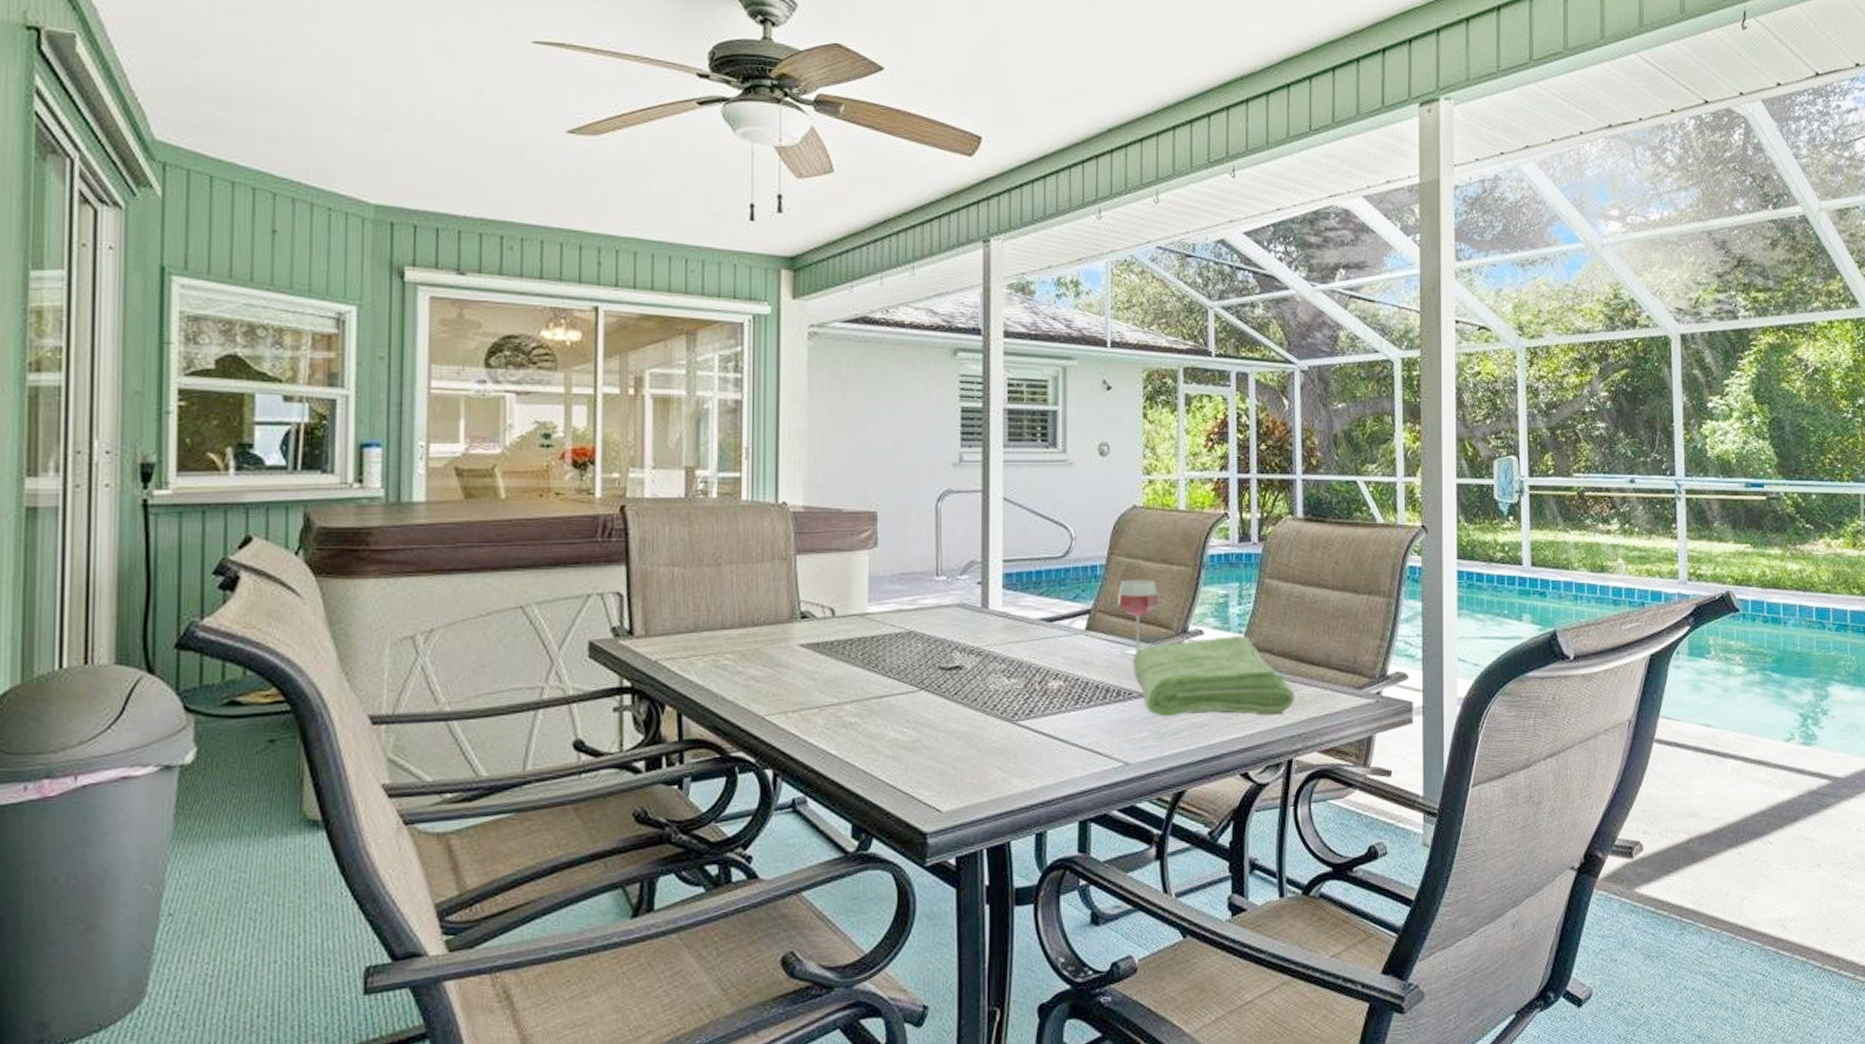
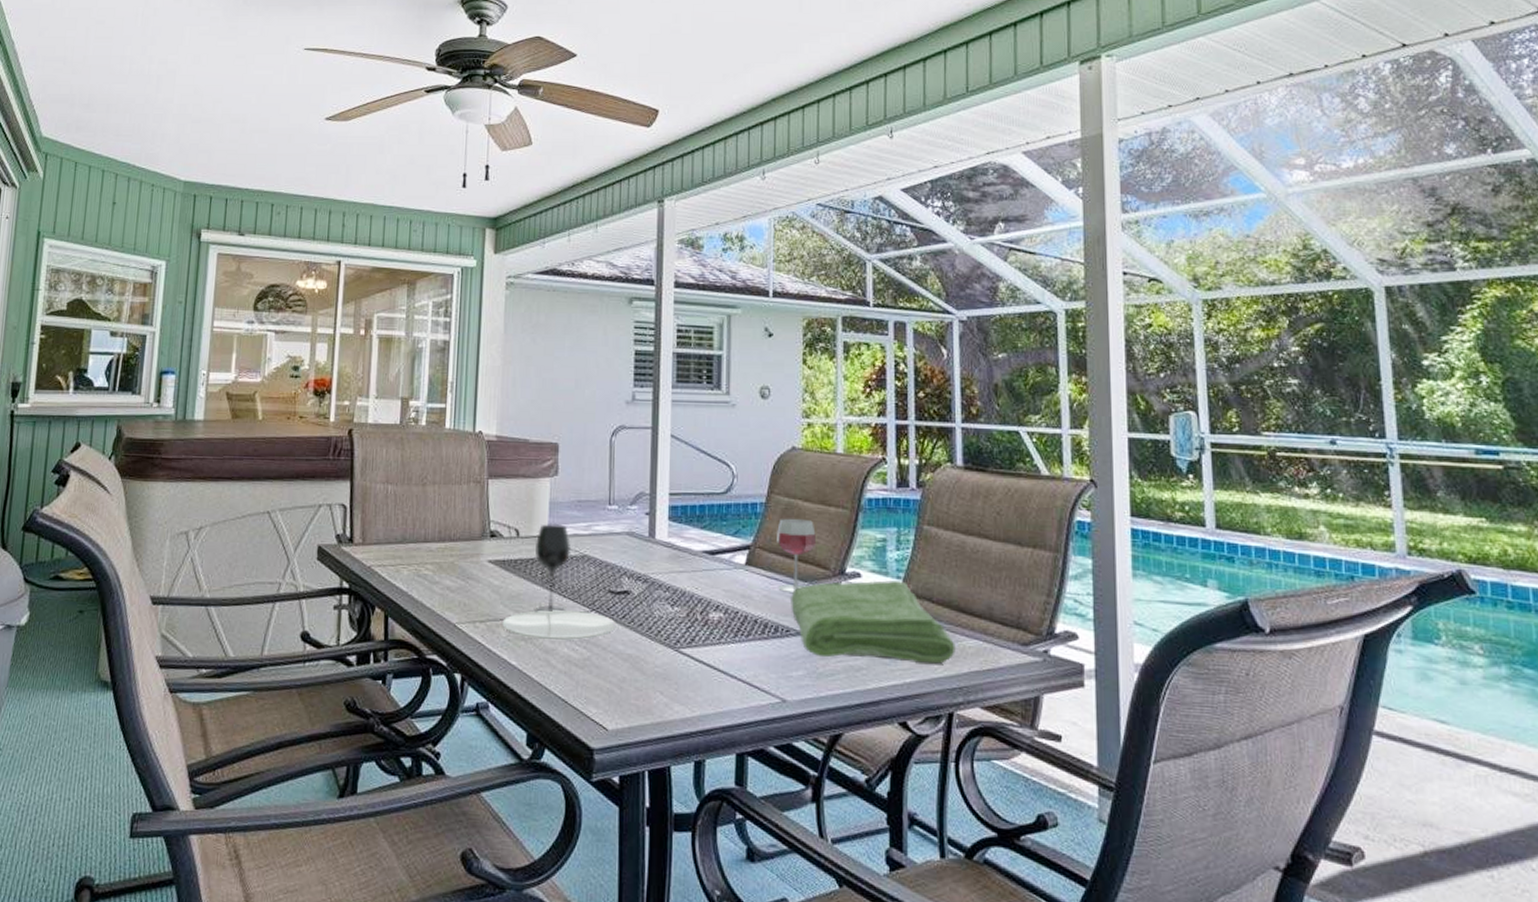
plate: none [819,691,948,725] -> present [502,610,616,641]
wine glass: none [855,600,896,696] -> present [535,524,571,612]

